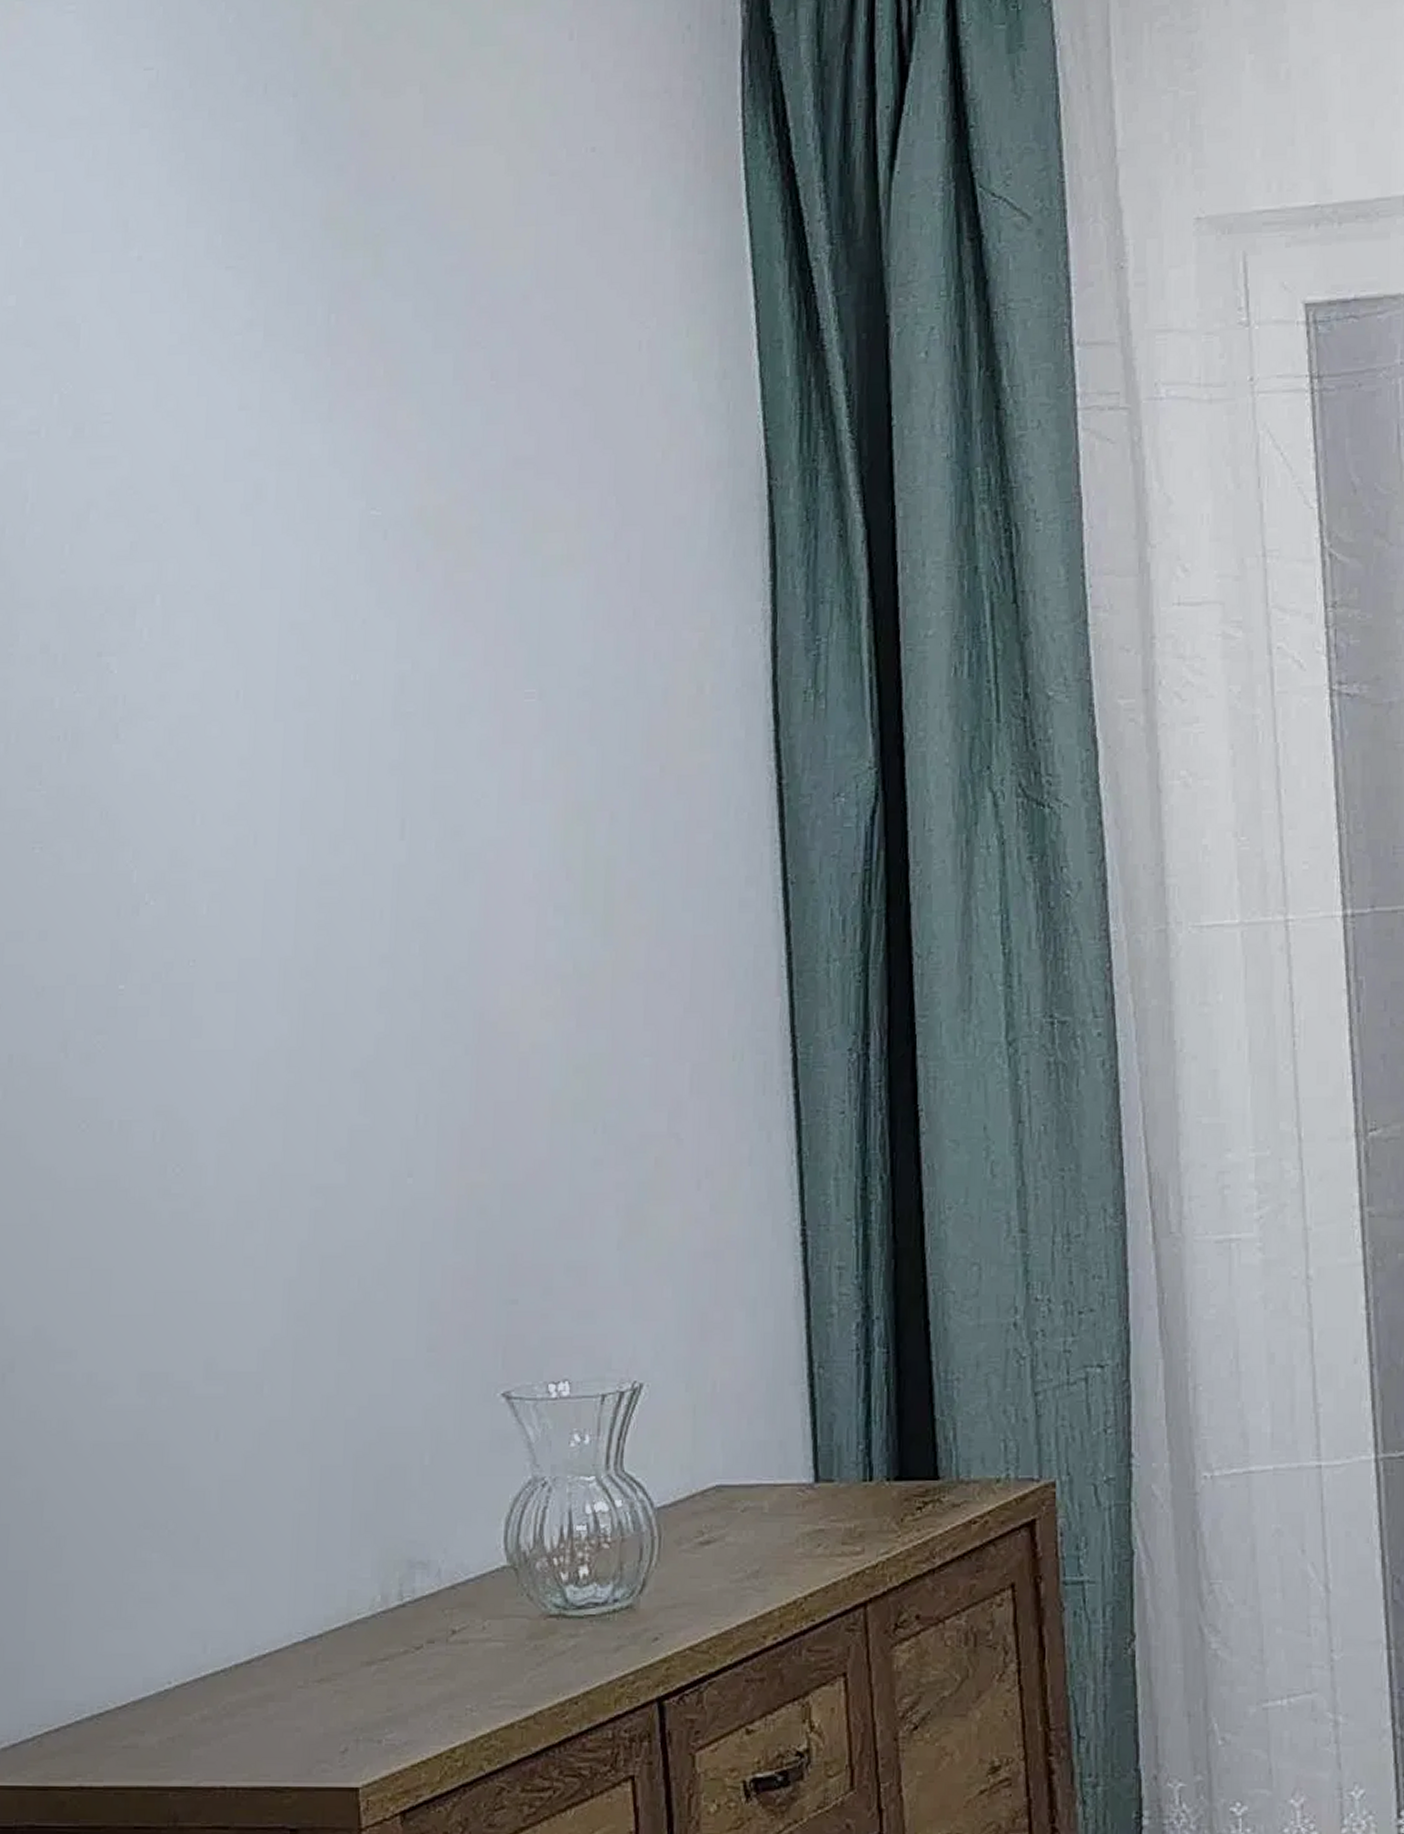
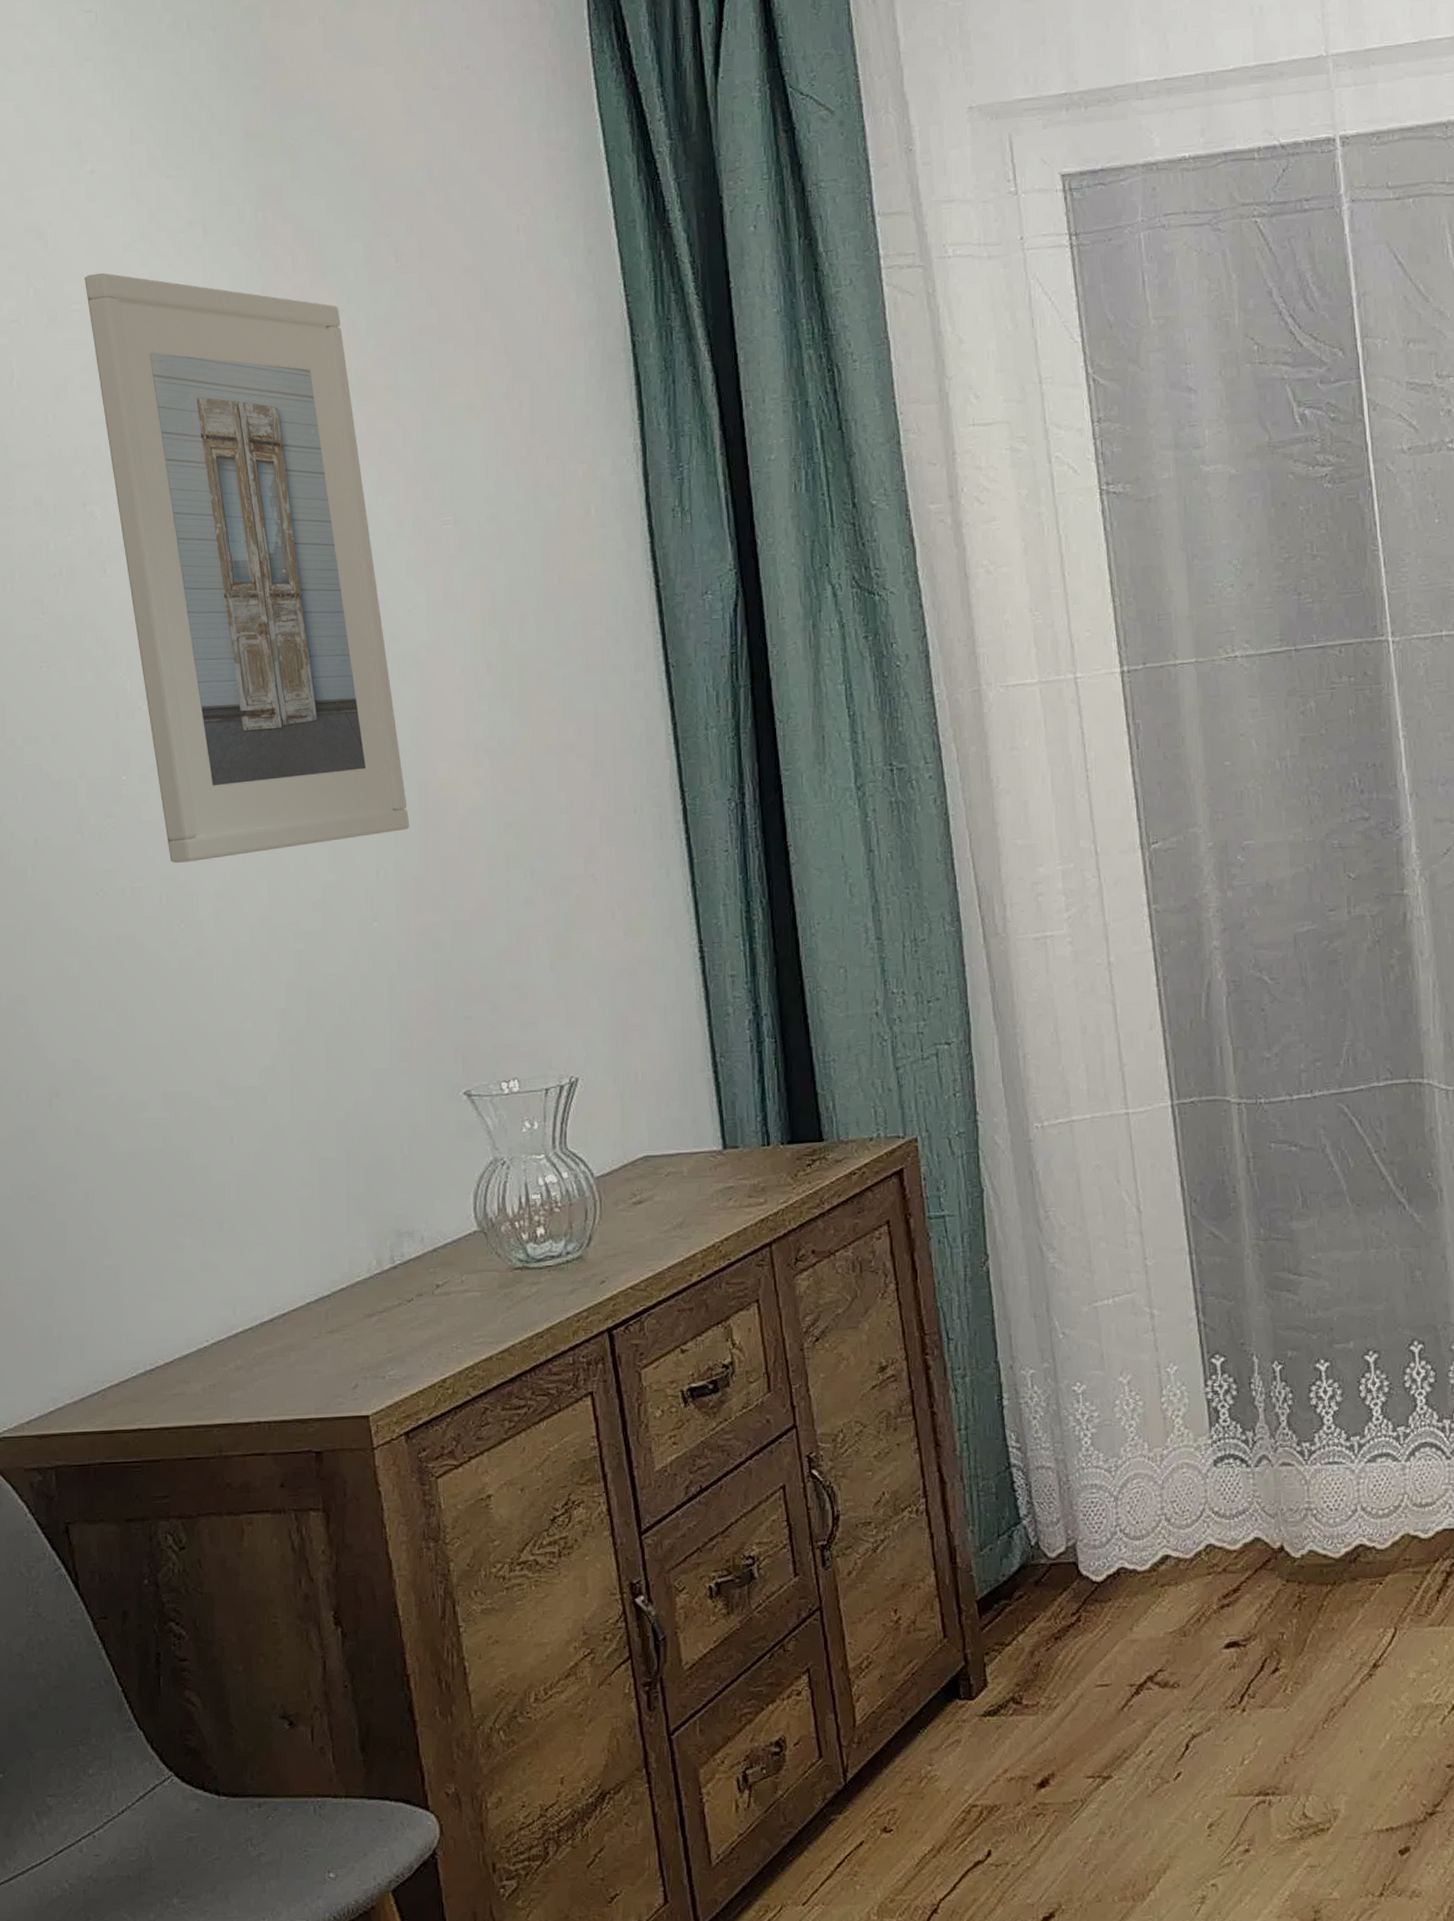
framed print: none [120,379,460,1094] -> present [85,272,410,864]

